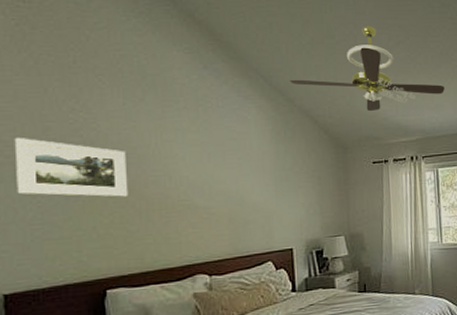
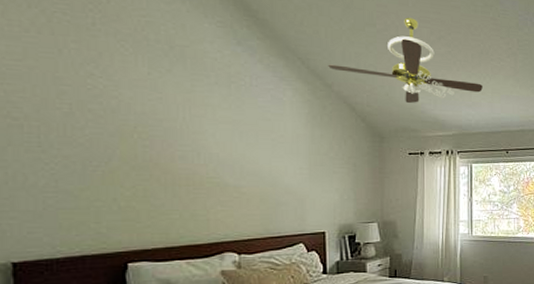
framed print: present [14,138,129,197] -> none [23,100,153,170]

